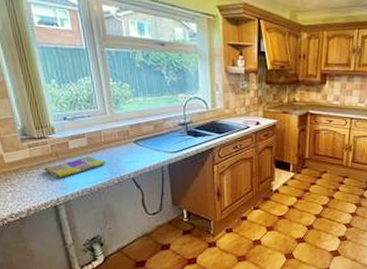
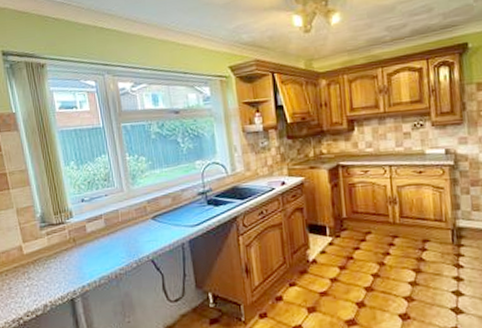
dish towel: present [41,155,106,178] -> none [59,238,124,267]

